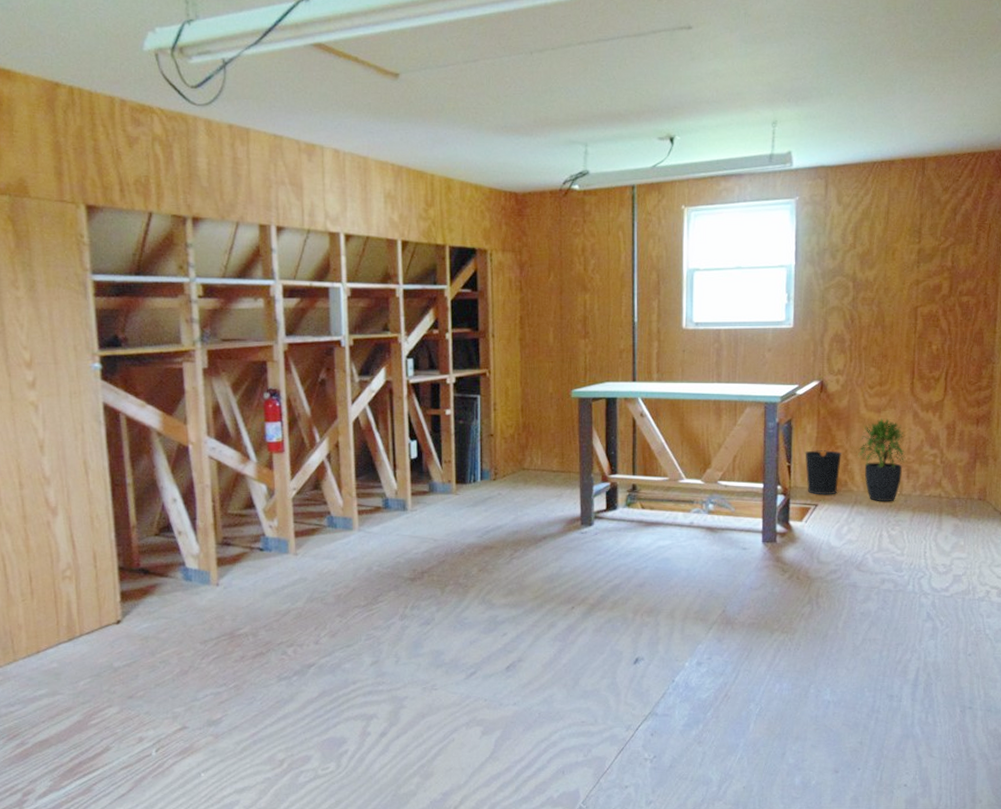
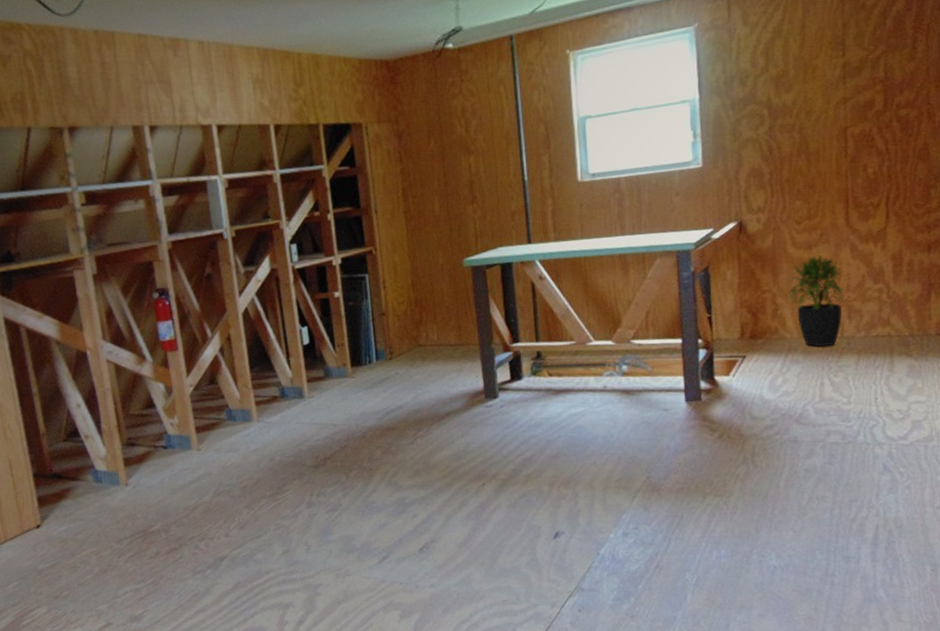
wastebasket: present [804,450,842,495] -> none [726,296,770,346]

